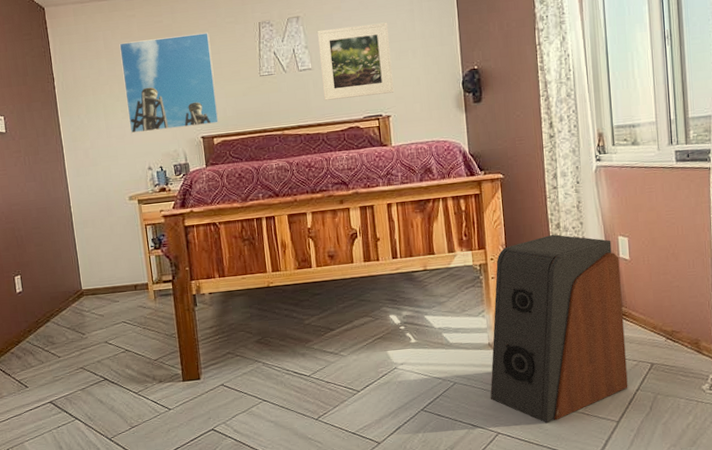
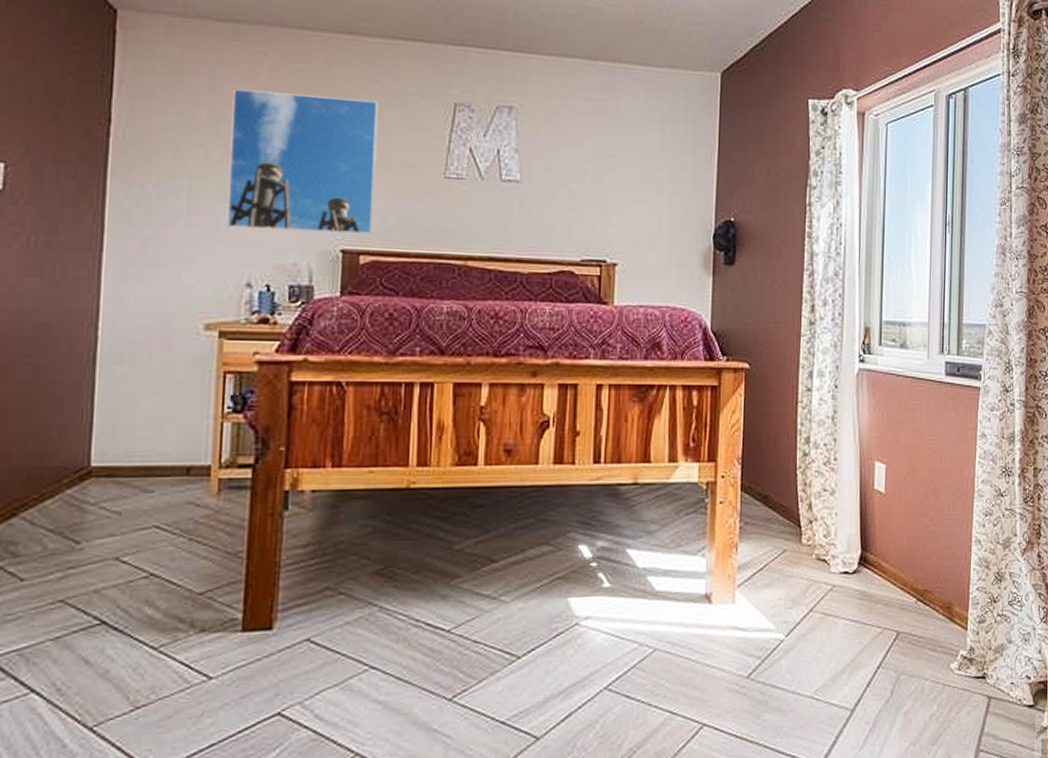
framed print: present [318,22,394,101] -> none [531,131,630,234]
speaker: present [490,234,628,424] -> none [698,451,873,712]

